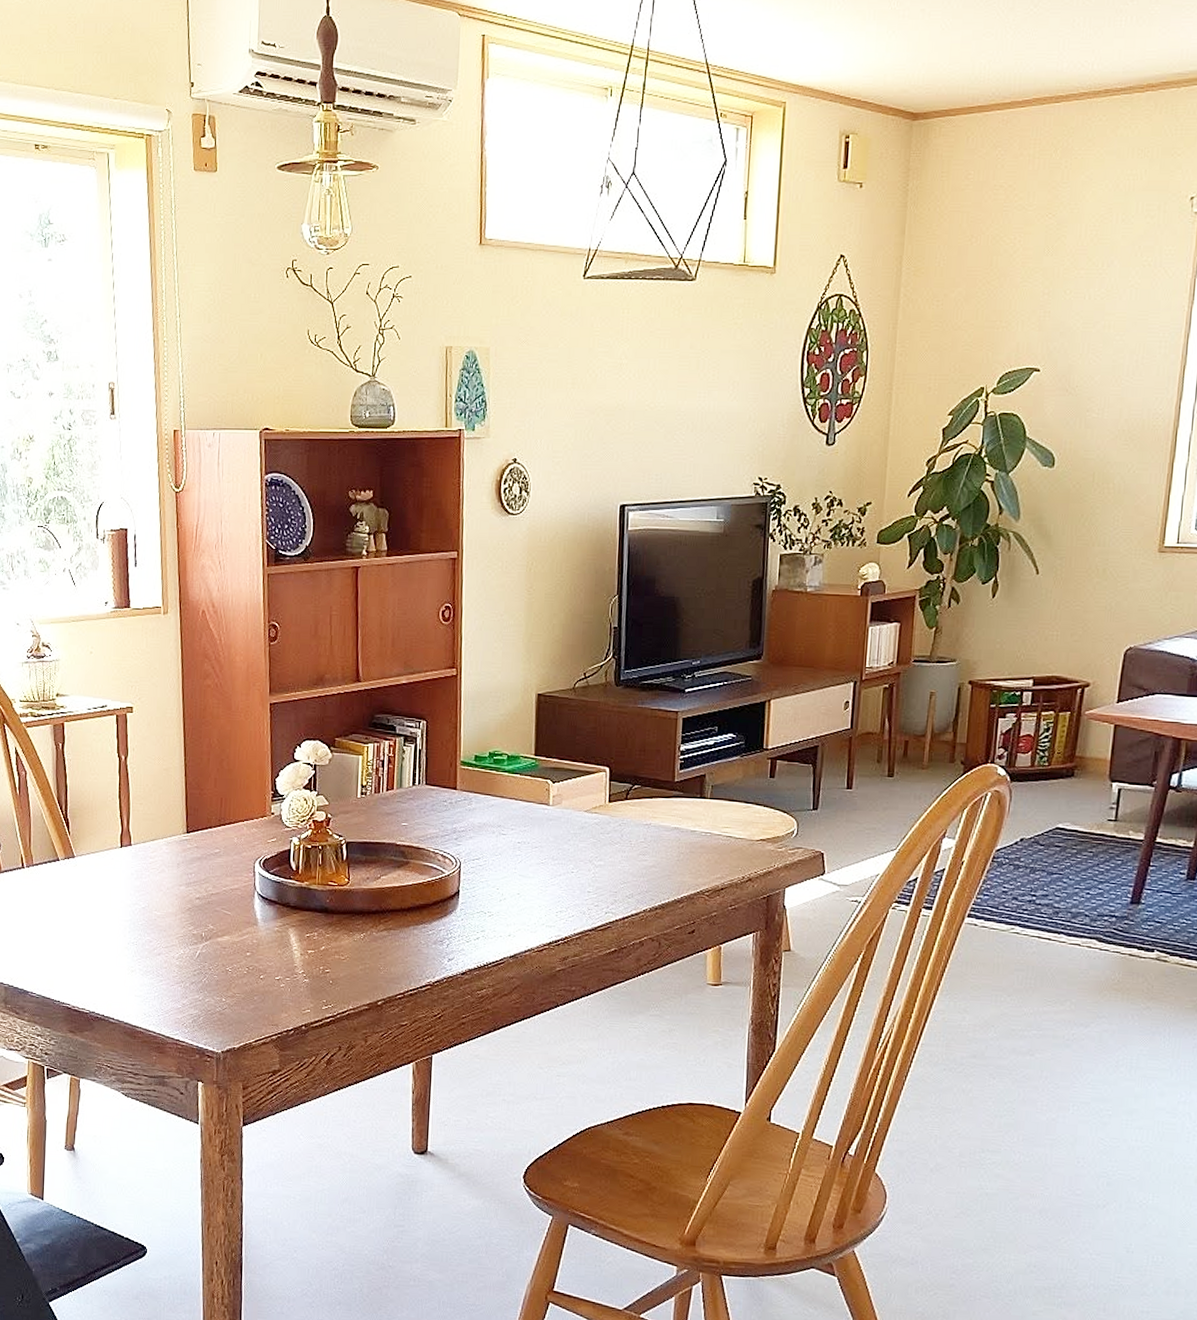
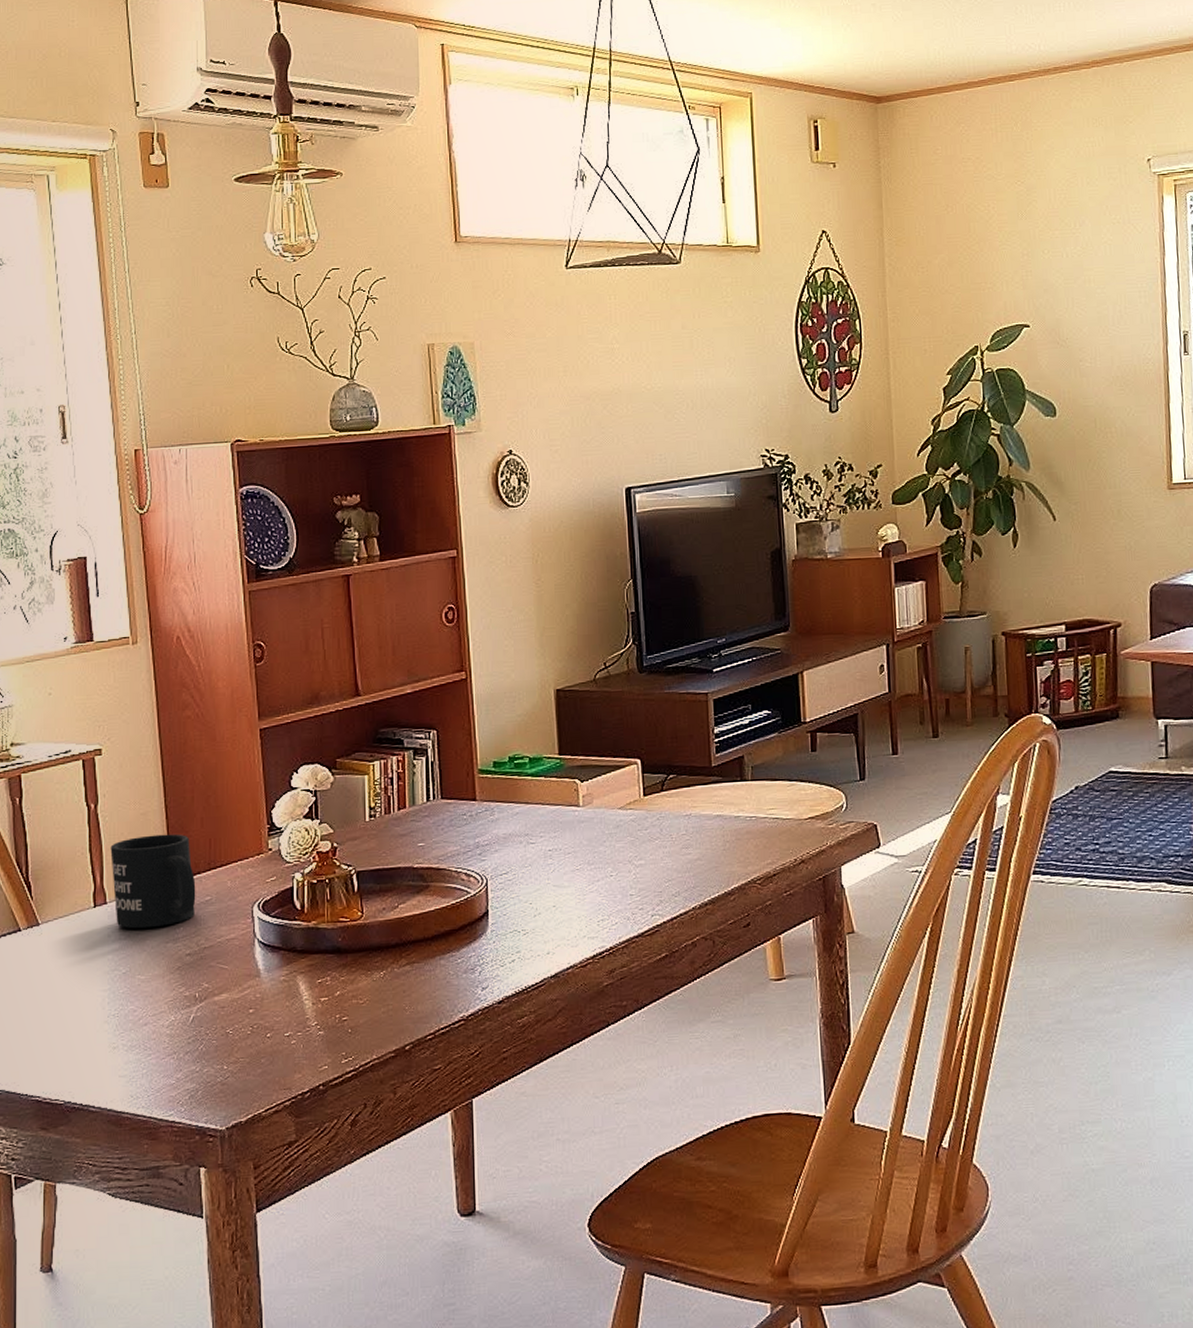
mug: none [136,789,207,871] -> present [110,834,196,929]

